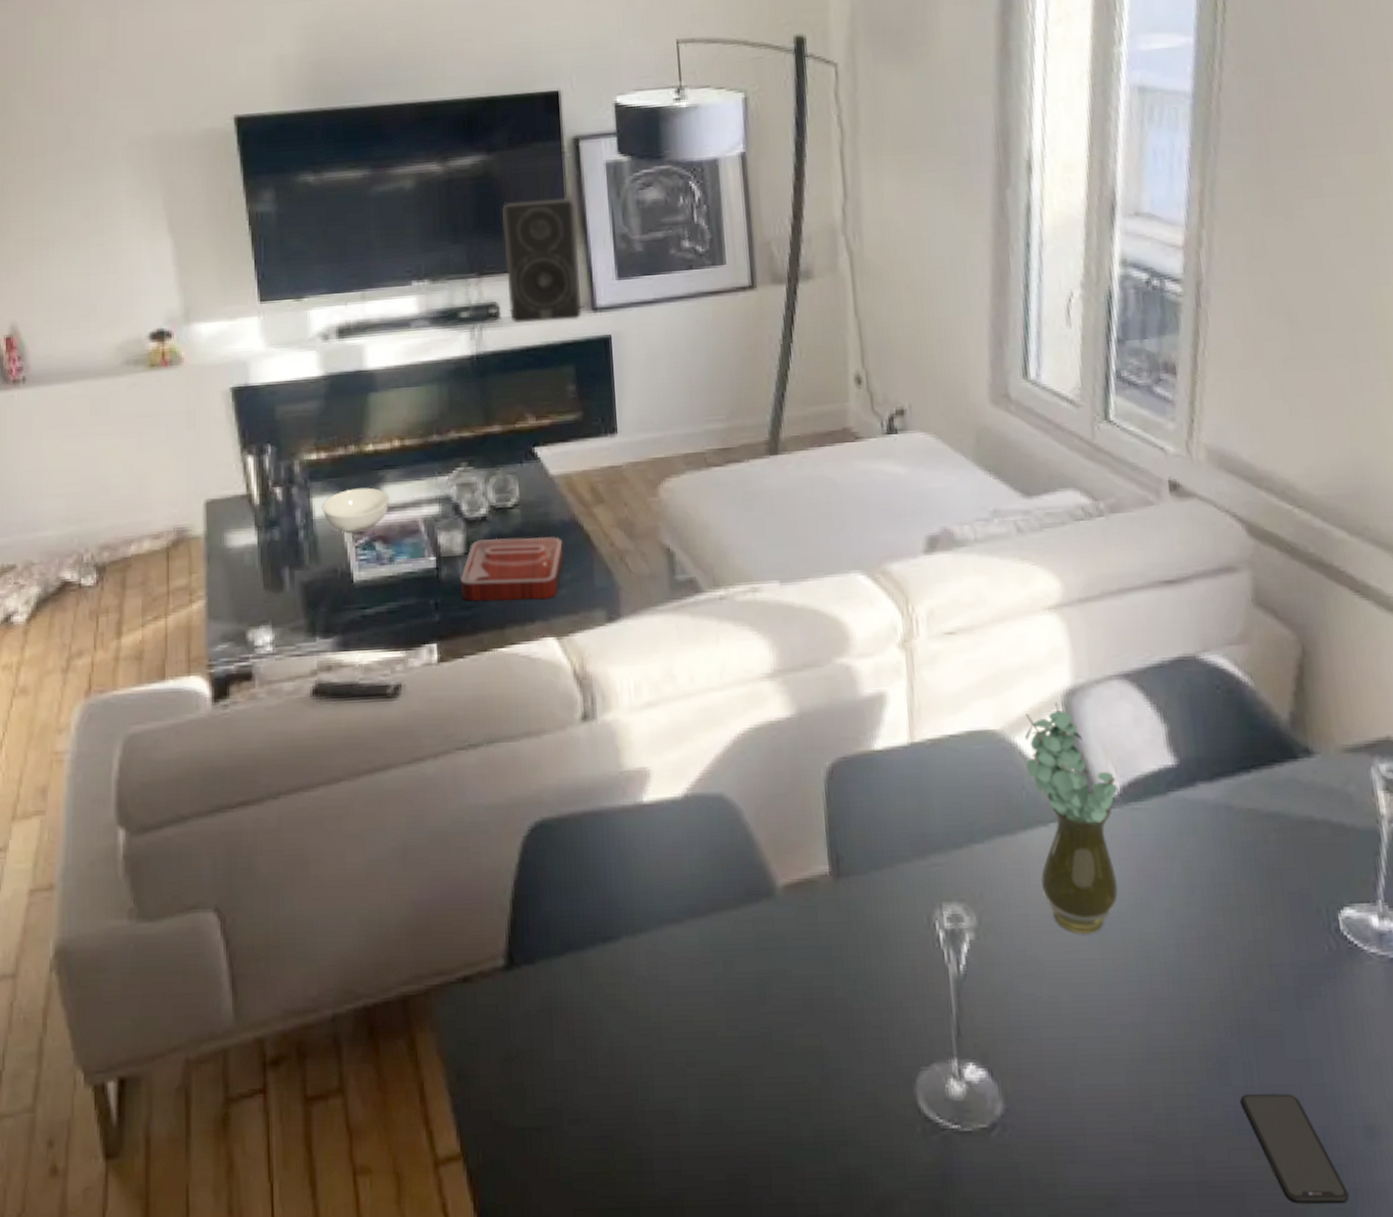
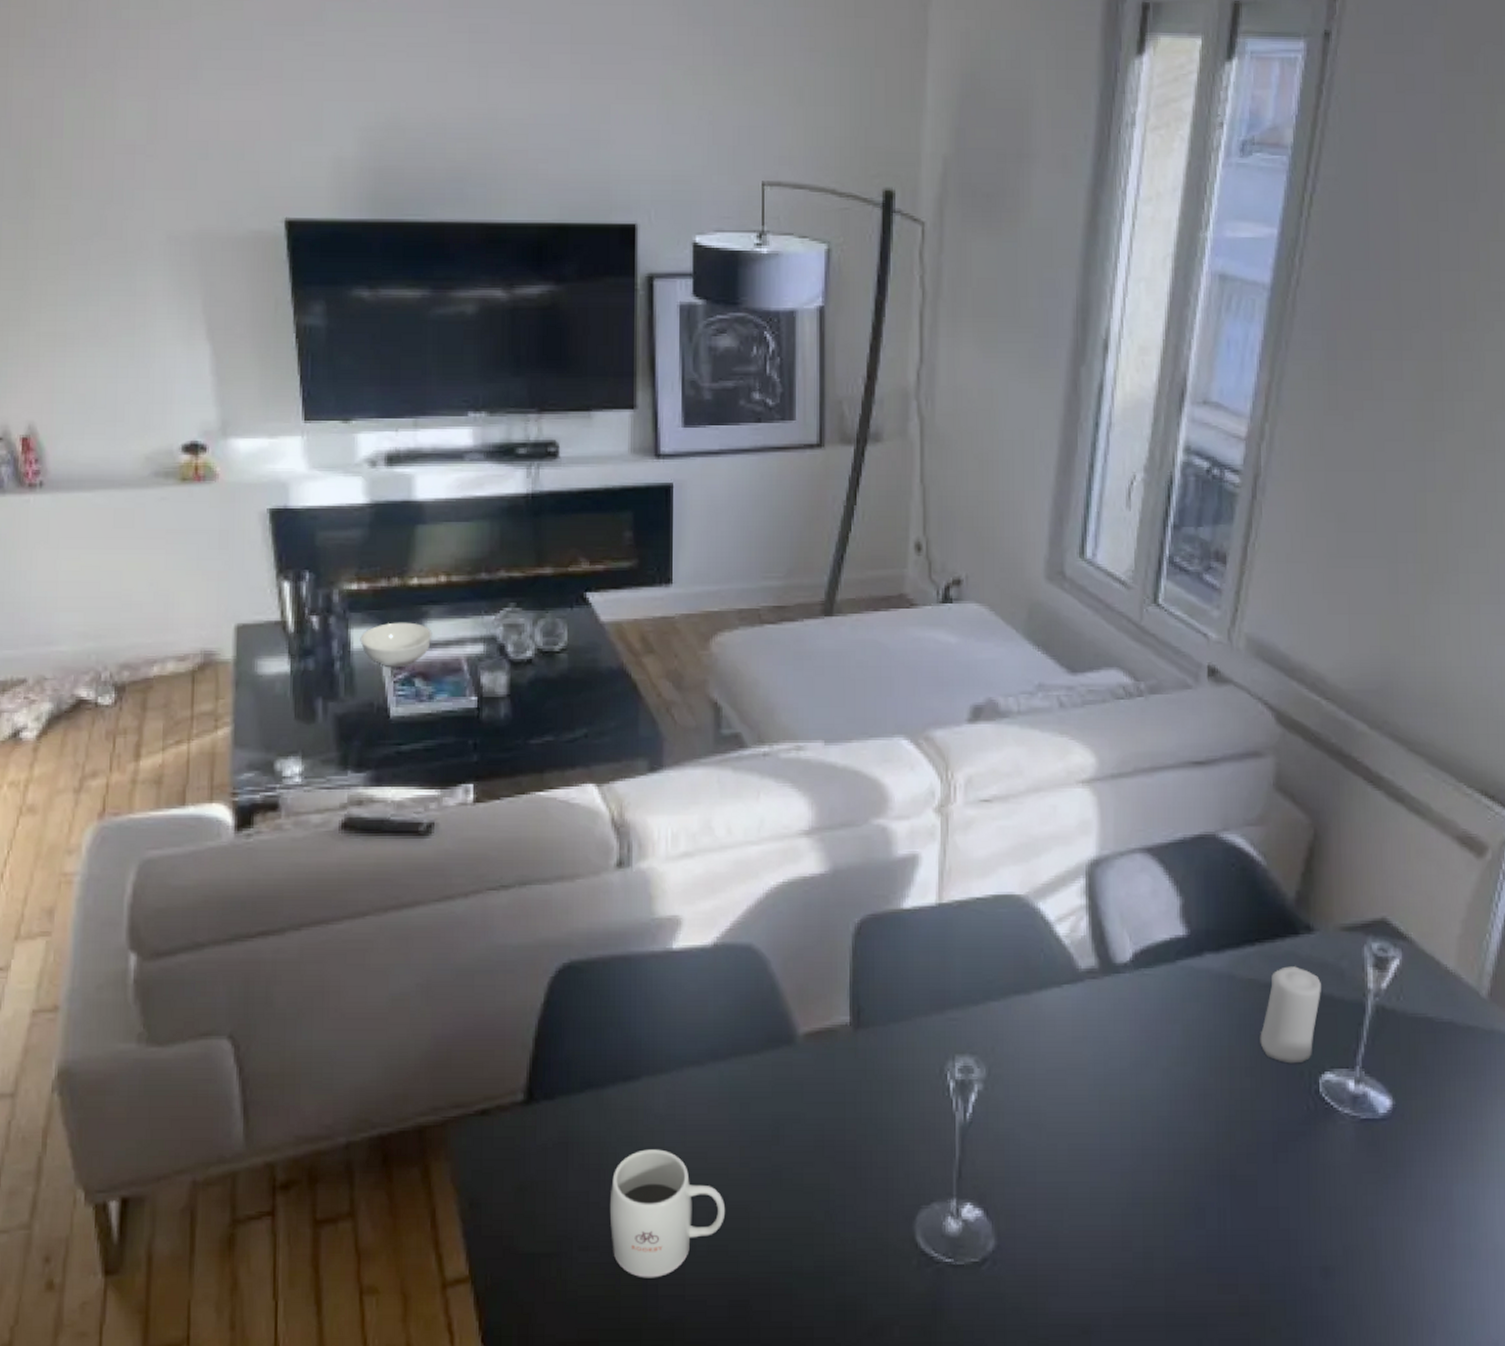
decorative tray: present [460,536,565,602] -> none [501,681,610,746]
speaker: present [502,194,581,324] -> none [567,334,645,465]
mug: none [597,1013,717,1153] -> present [609,1149,726,1278]
vase: present [1025,702,1119,935] -> none [1046,872,1131,1089]
smartphone: present [1240,1093,1349,1205] -> none [1213,1237,1300,1335]
candle: none [1267,793,1330,900] -> present [1260,966,1321,1064]

